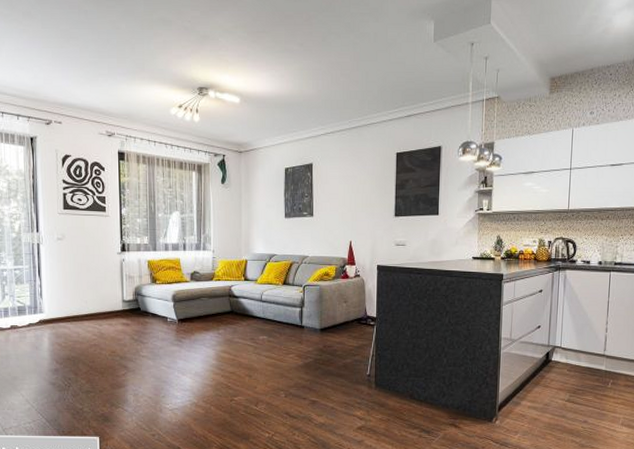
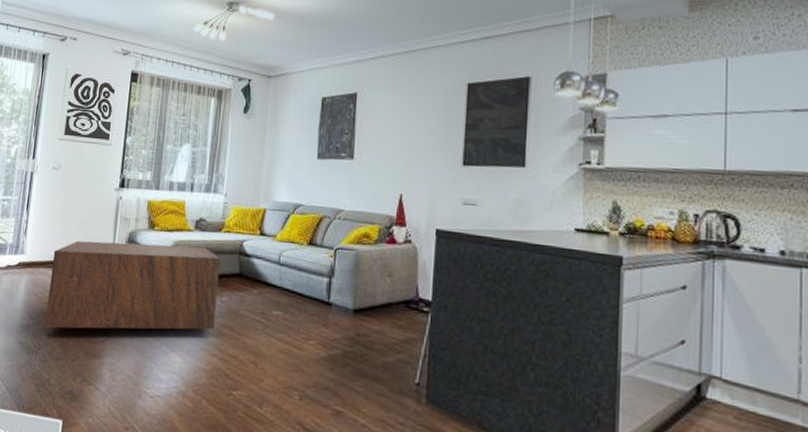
coffee table: none [70,293,215,370] -> present [45,240,220,330]

